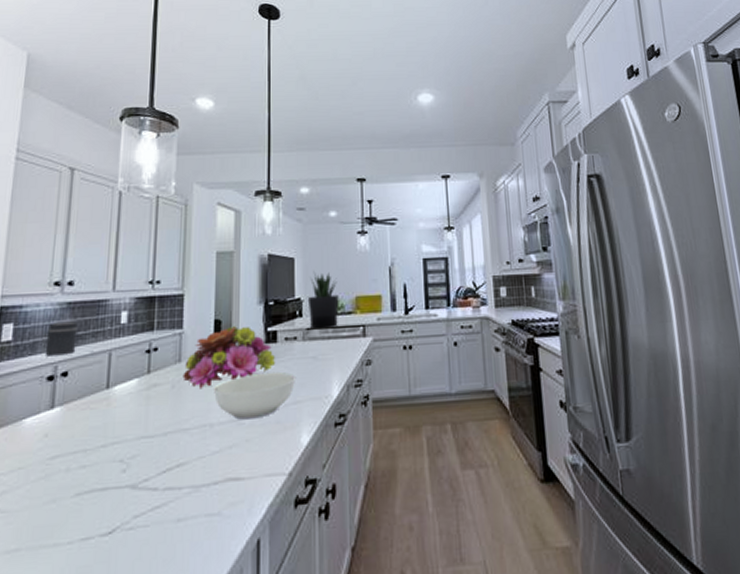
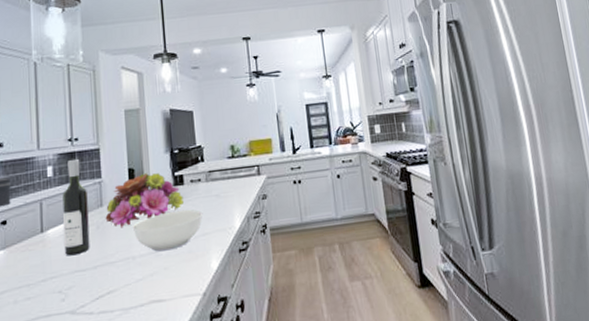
bottle: none [131,304,165,419] -> present [62,158,90,256]
planter: present [307,271,339,328] -> none [207,121,235,171]

